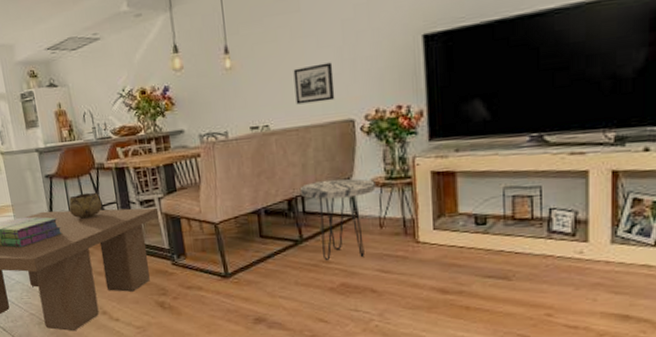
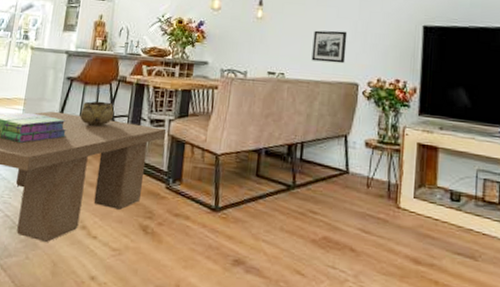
side table: present [301,178,376,261] -> none [301,132,368,213]

